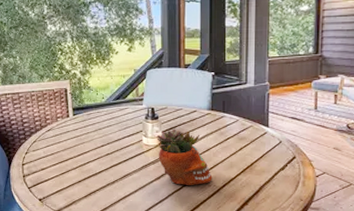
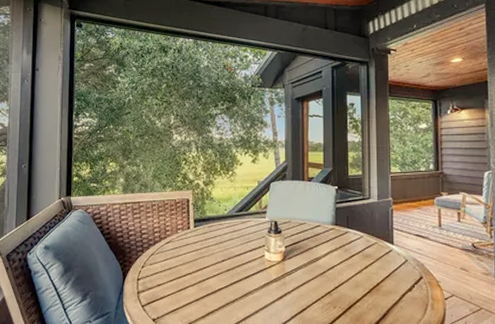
succulent planter: present [156,128,213,186] -> none [279,243,338,307]

